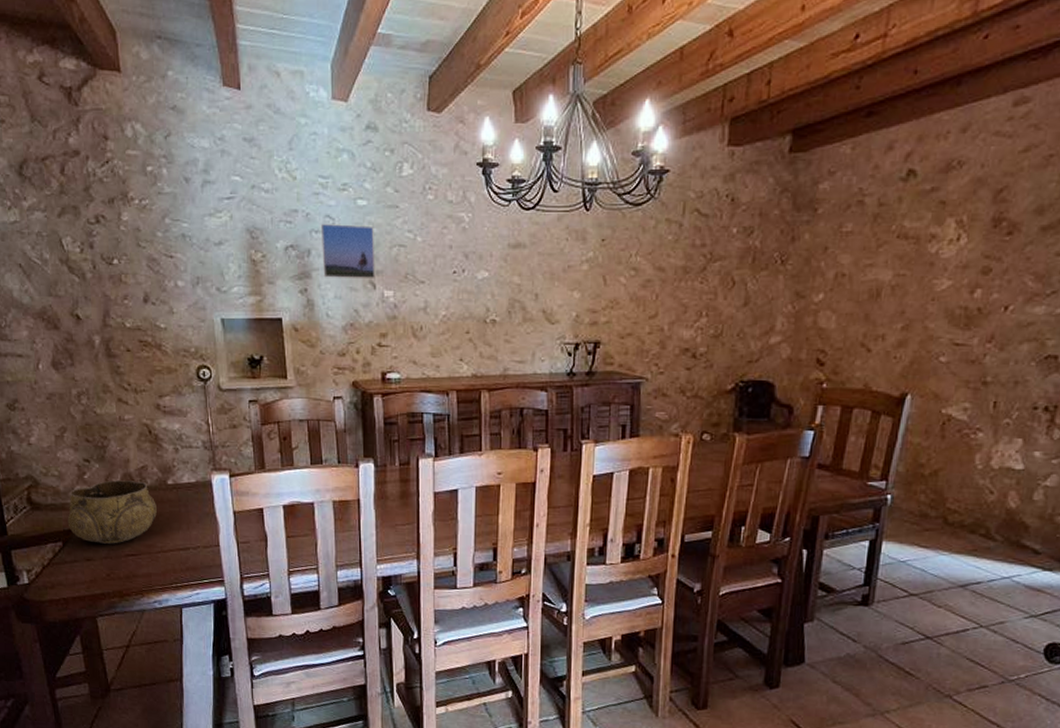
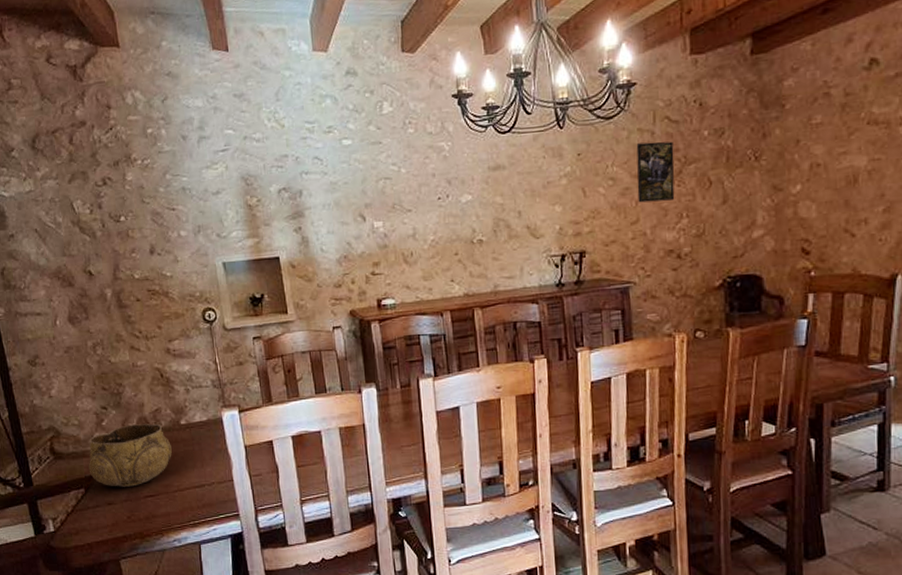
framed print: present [322,224,375,279] -> none [311,163,365,215]
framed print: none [658,234,701,297] -> present [636,141,675,203]

